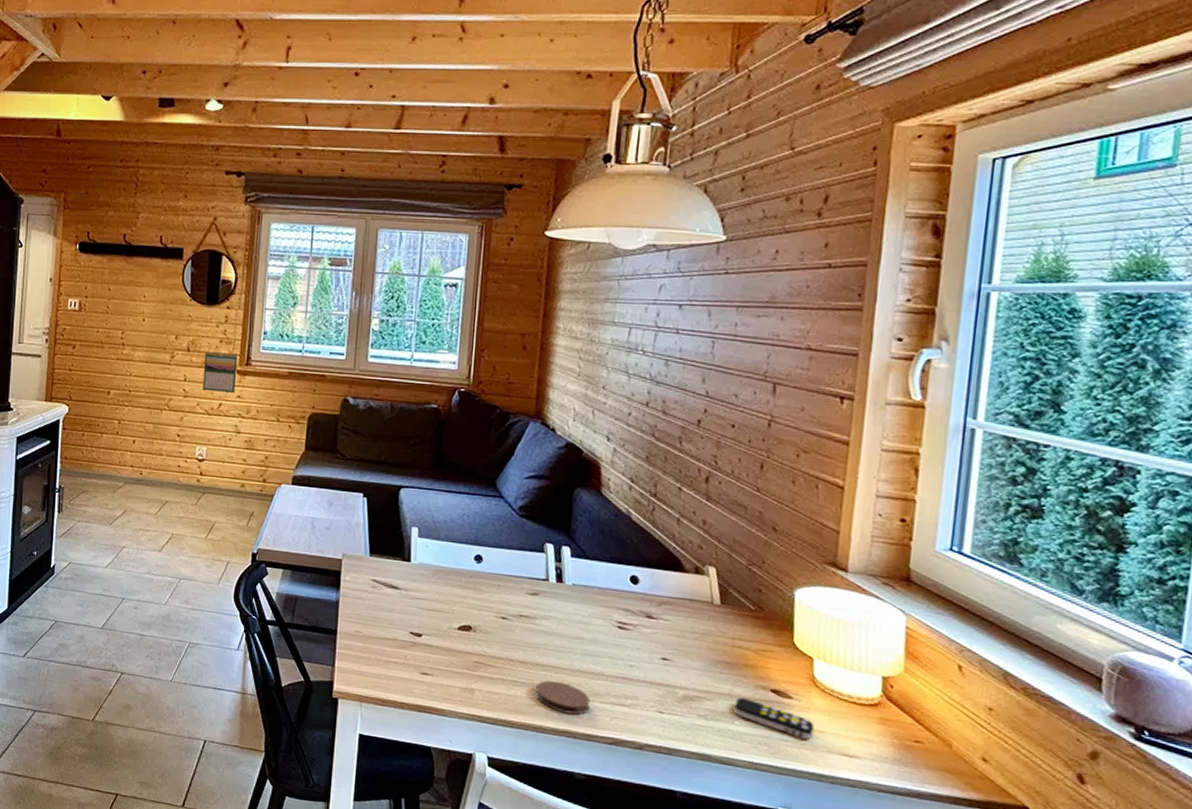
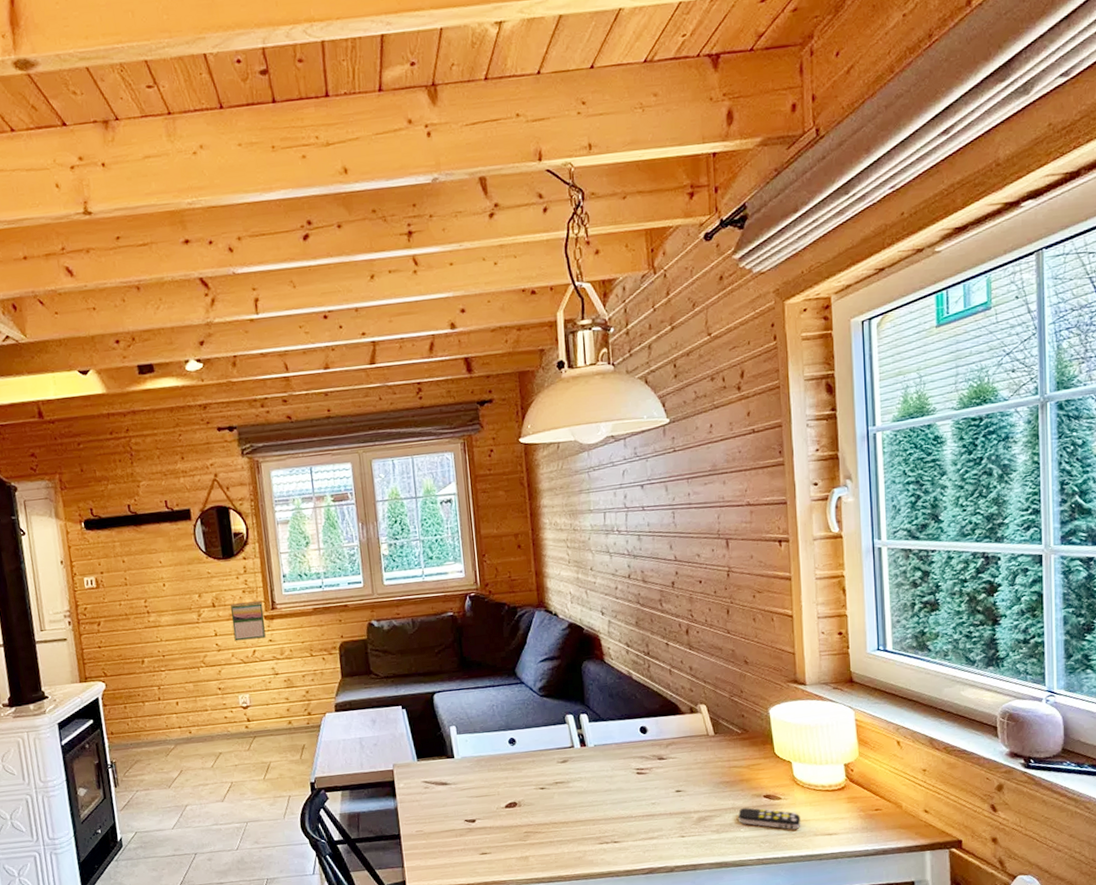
coaster: present [535,680,591,715] -> none [579,831,626,858]

